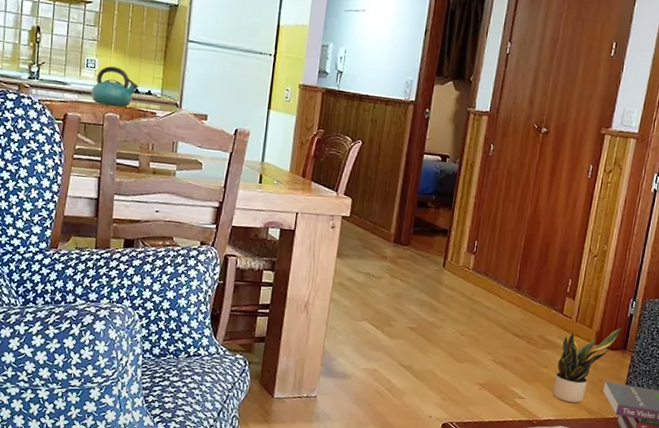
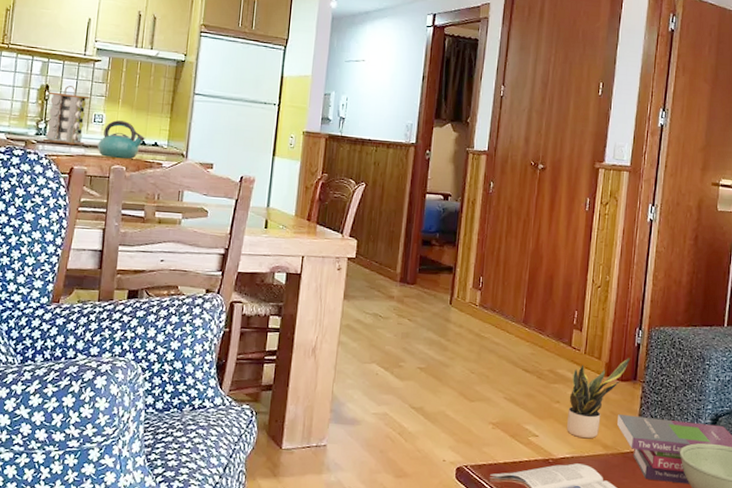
spice rack: none [36,28,82,92] -> present [43,85,90,146]

